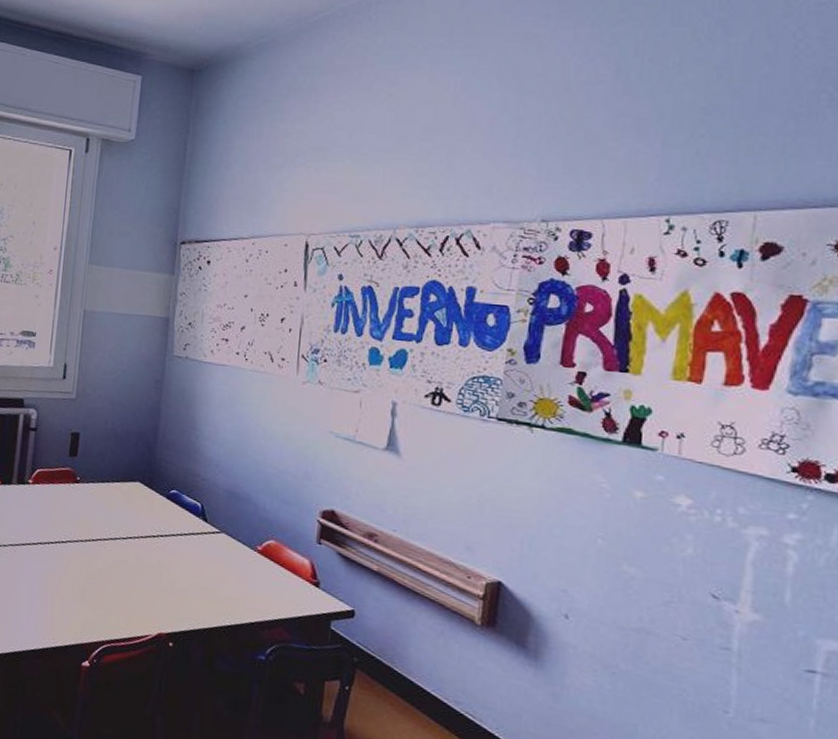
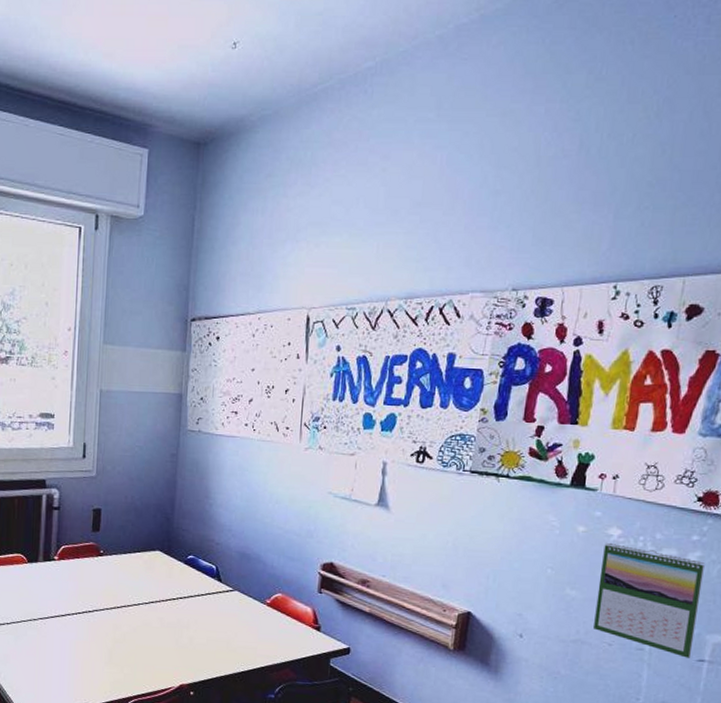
calendar: none [661,512,807,667] -> present [593,542,705,658]

